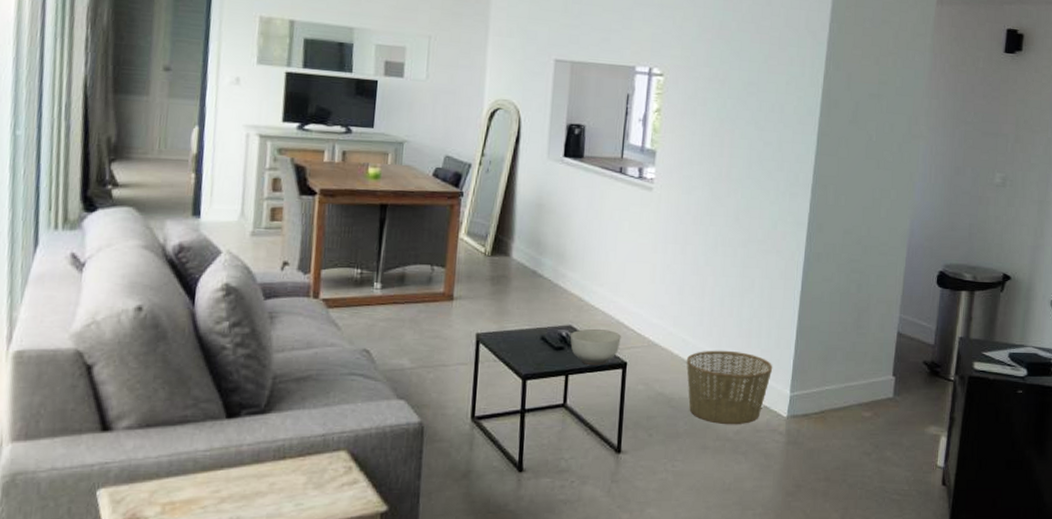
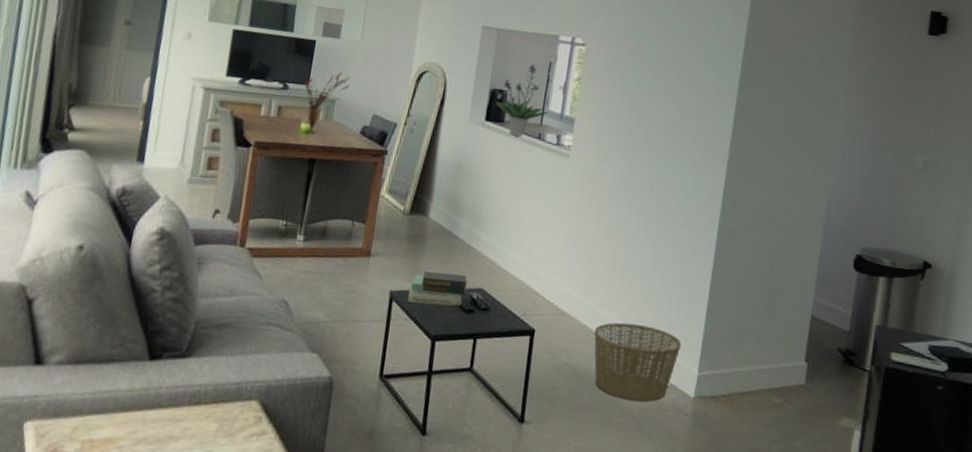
bouquet: none [369,112,418,180] -> present [304,71,350,135]
books: none [494,312,556,345] -> present [407,272,468,307]
bowl: present [569,329,622,365] -> none [480,293,532,331]
potted plant: none [573,97,629,172] -> present [495,64,549,138]

